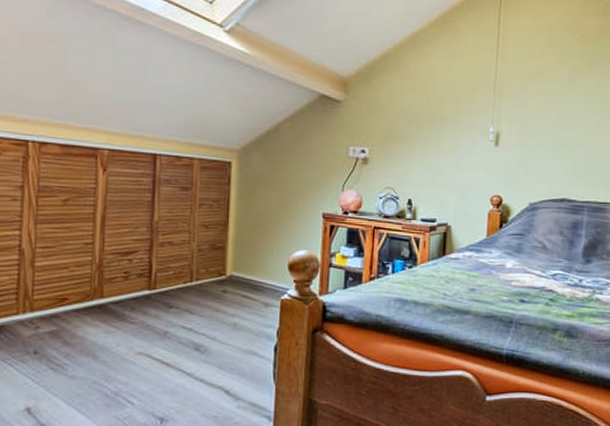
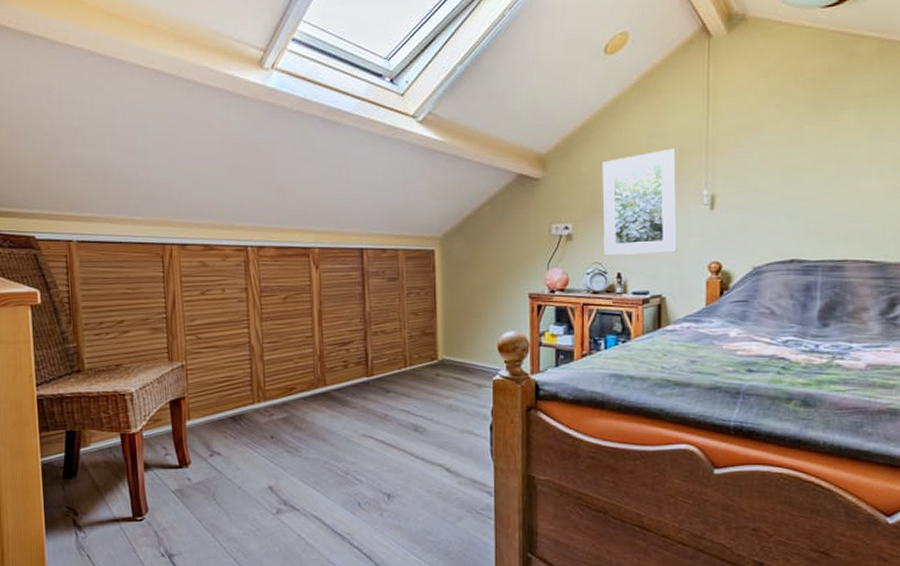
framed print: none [397,85,468,183] -> present [602,148,677,255]

